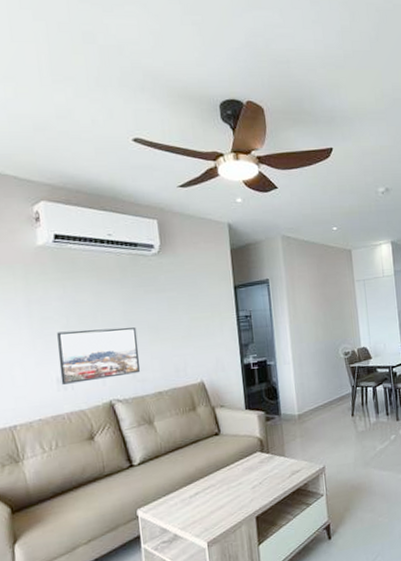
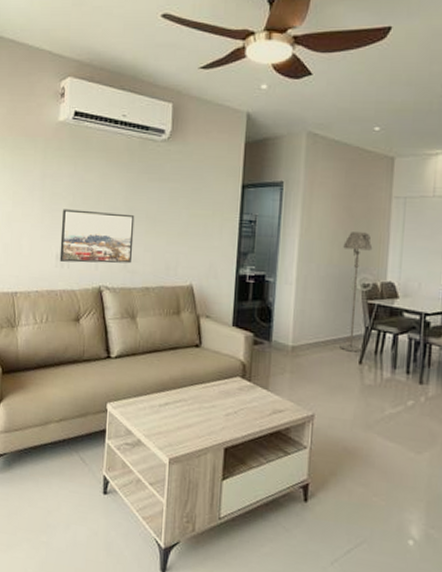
floor lamp: none [325,311,353,409] -> present [340,232,373,353]

